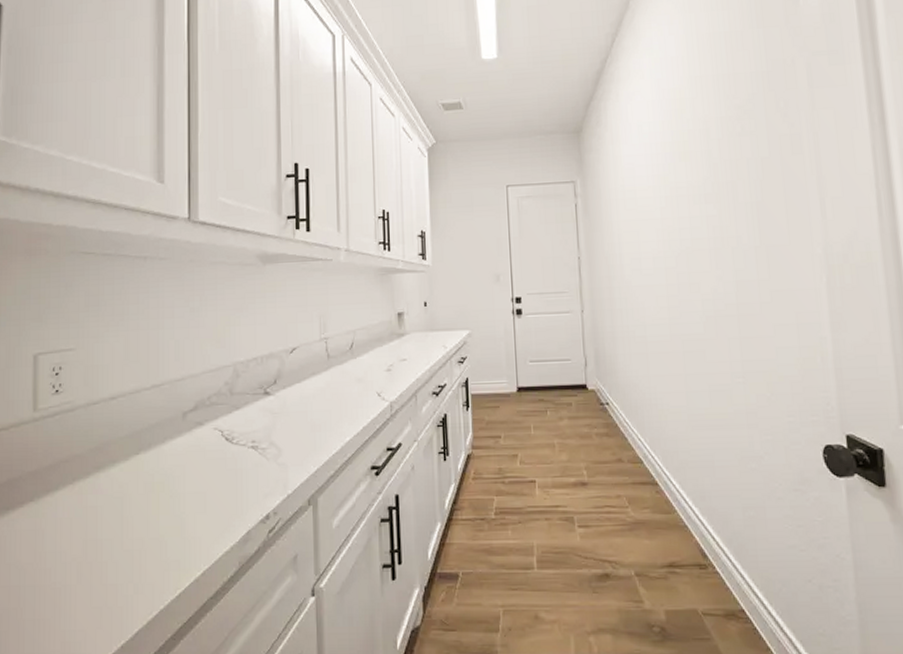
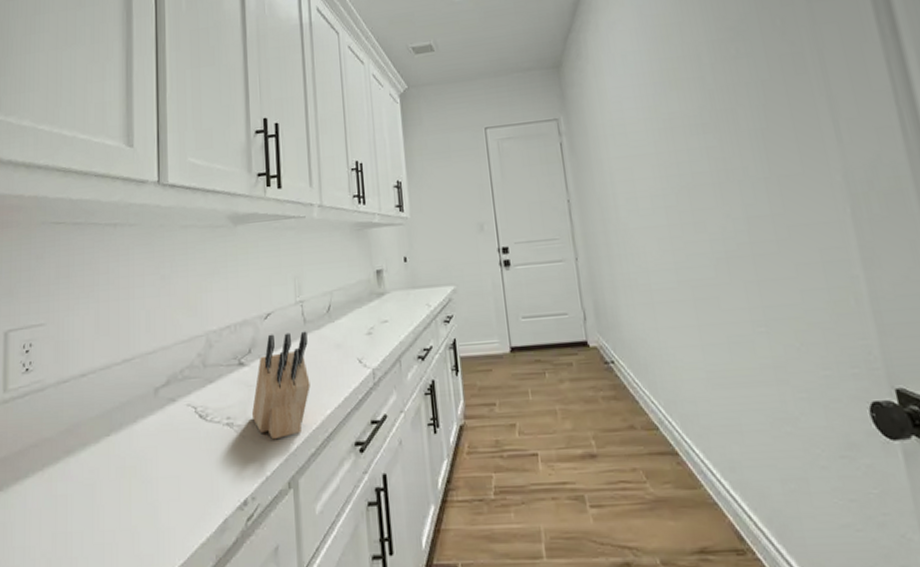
knife block: none [275,365,332,462] -> present [251,331,310,440]

